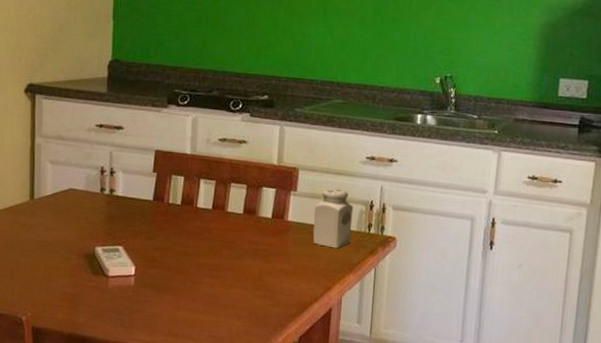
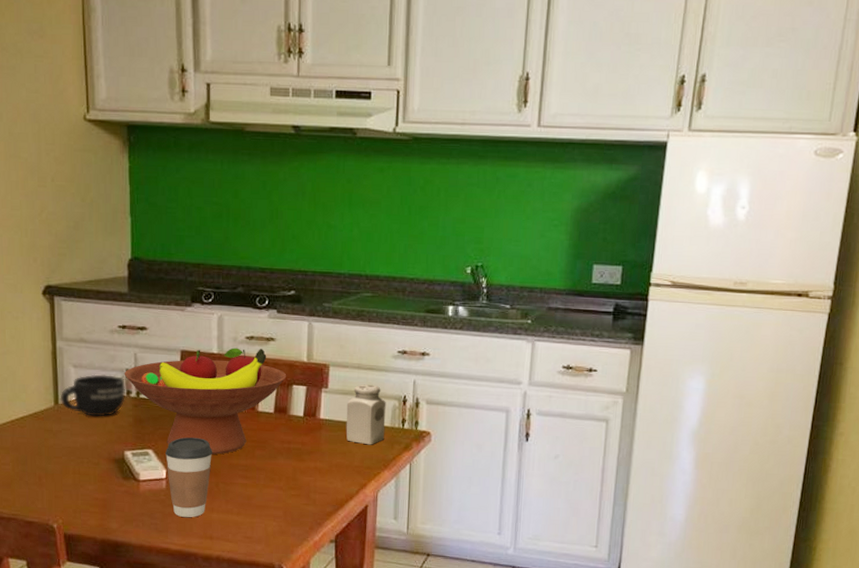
mug: none [35,171,100,212] -> present [60,374,126,417]
fruit bowl: none [100,149,257,254] -> present [125,347,287,455]
coffee cup: none [135,235,182,315] -> present [166,437,213,518]

